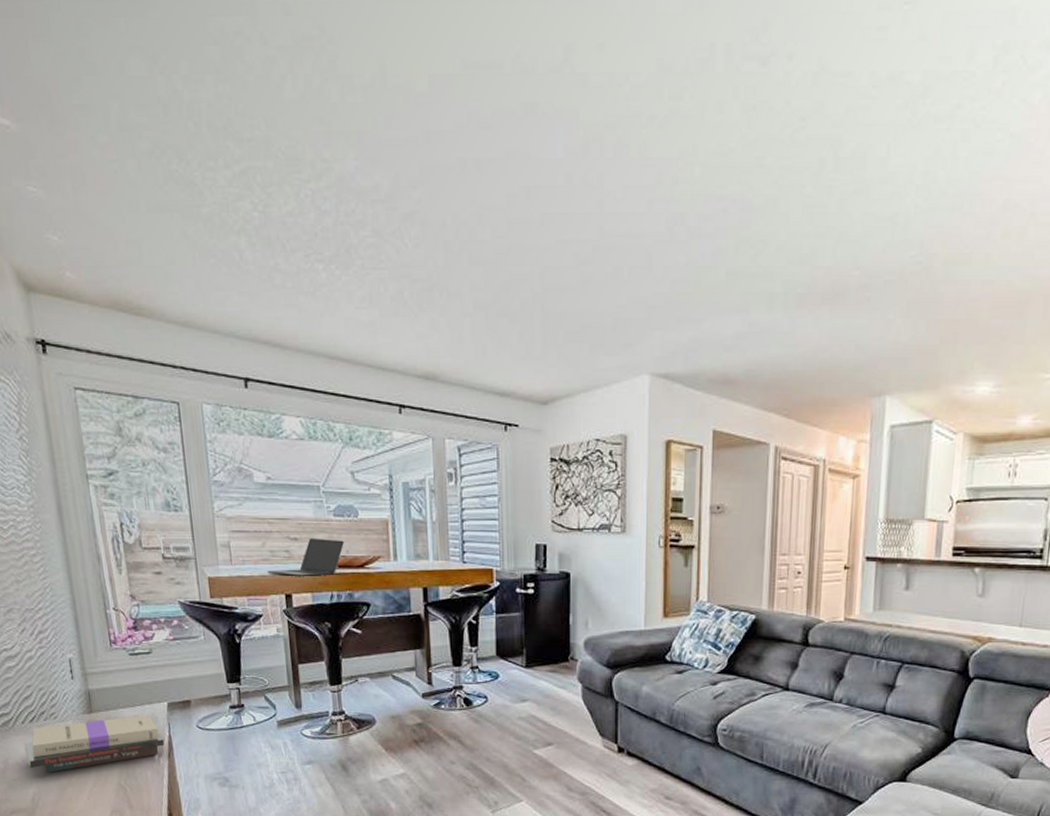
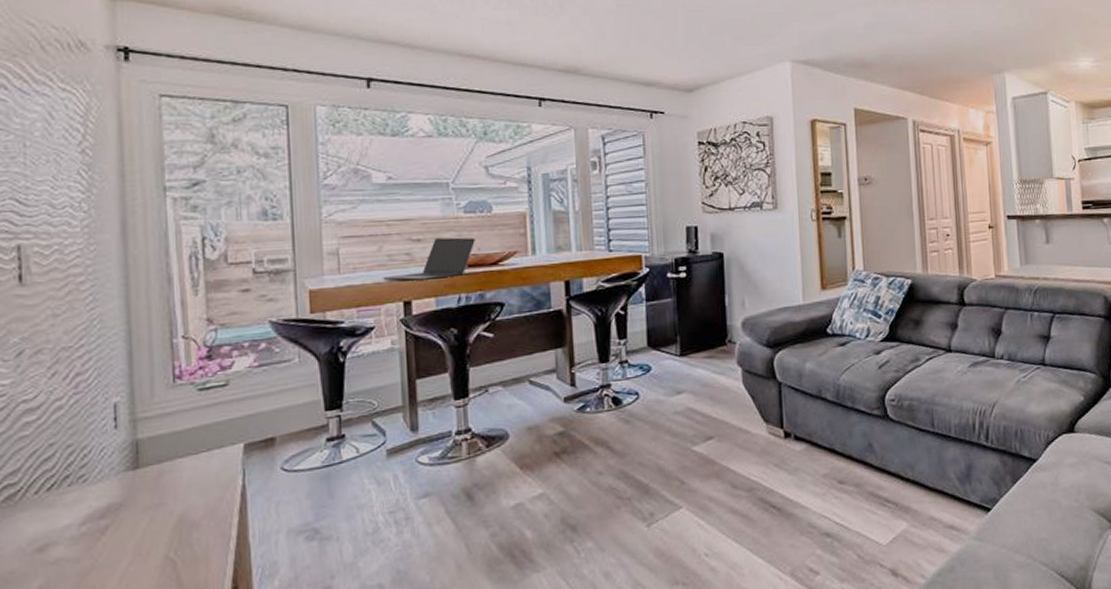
books: present [23,714,165,773] -> none [33,460,236,556]

